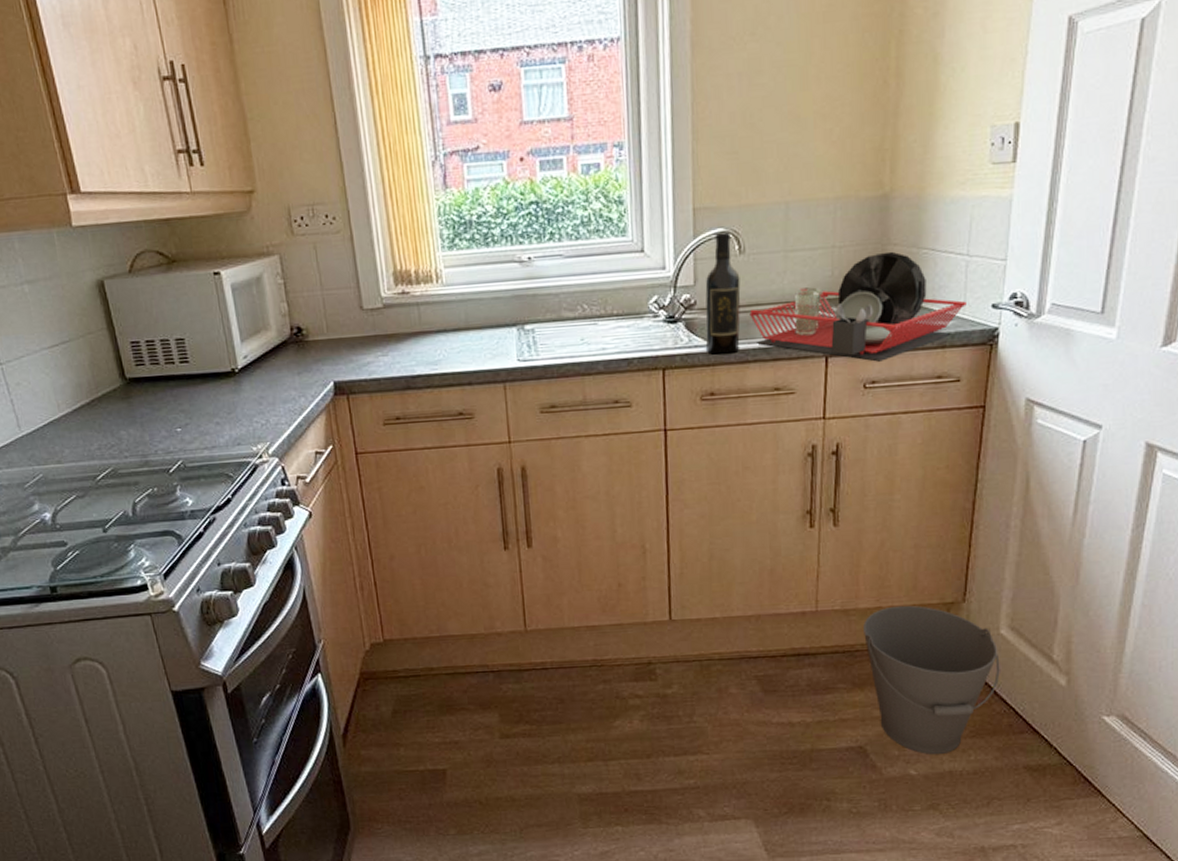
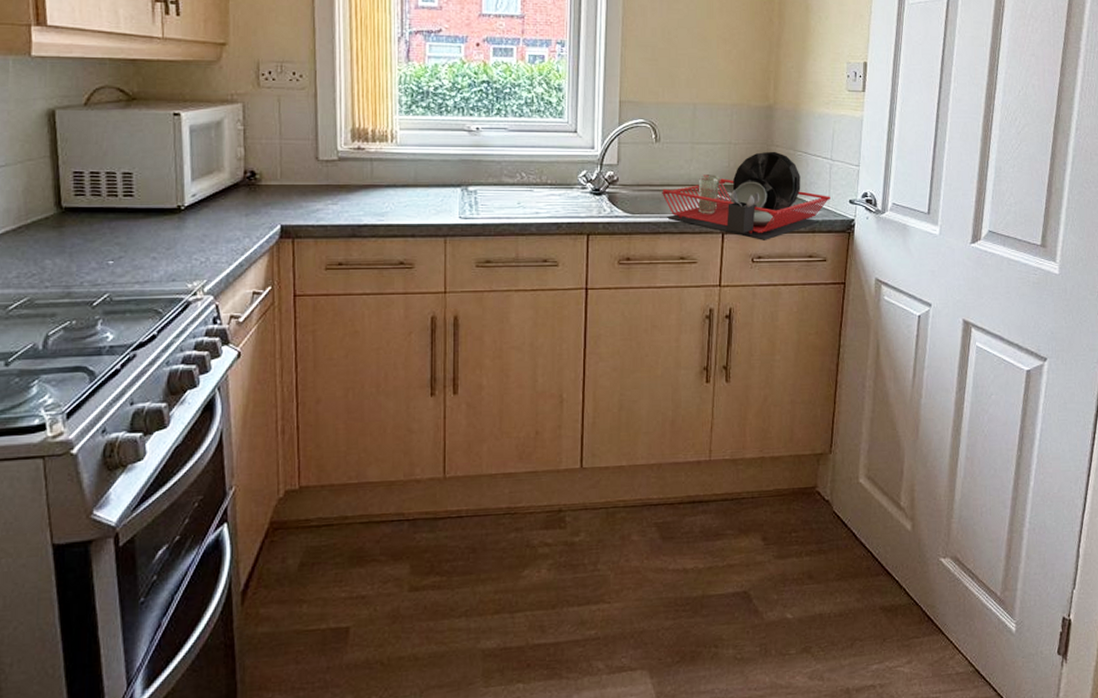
wine bottle: present [705,231,741,356] -> none [624,122,655,226]
bucket: present [863,605,1000,754] -> none [749,455,860,598]

